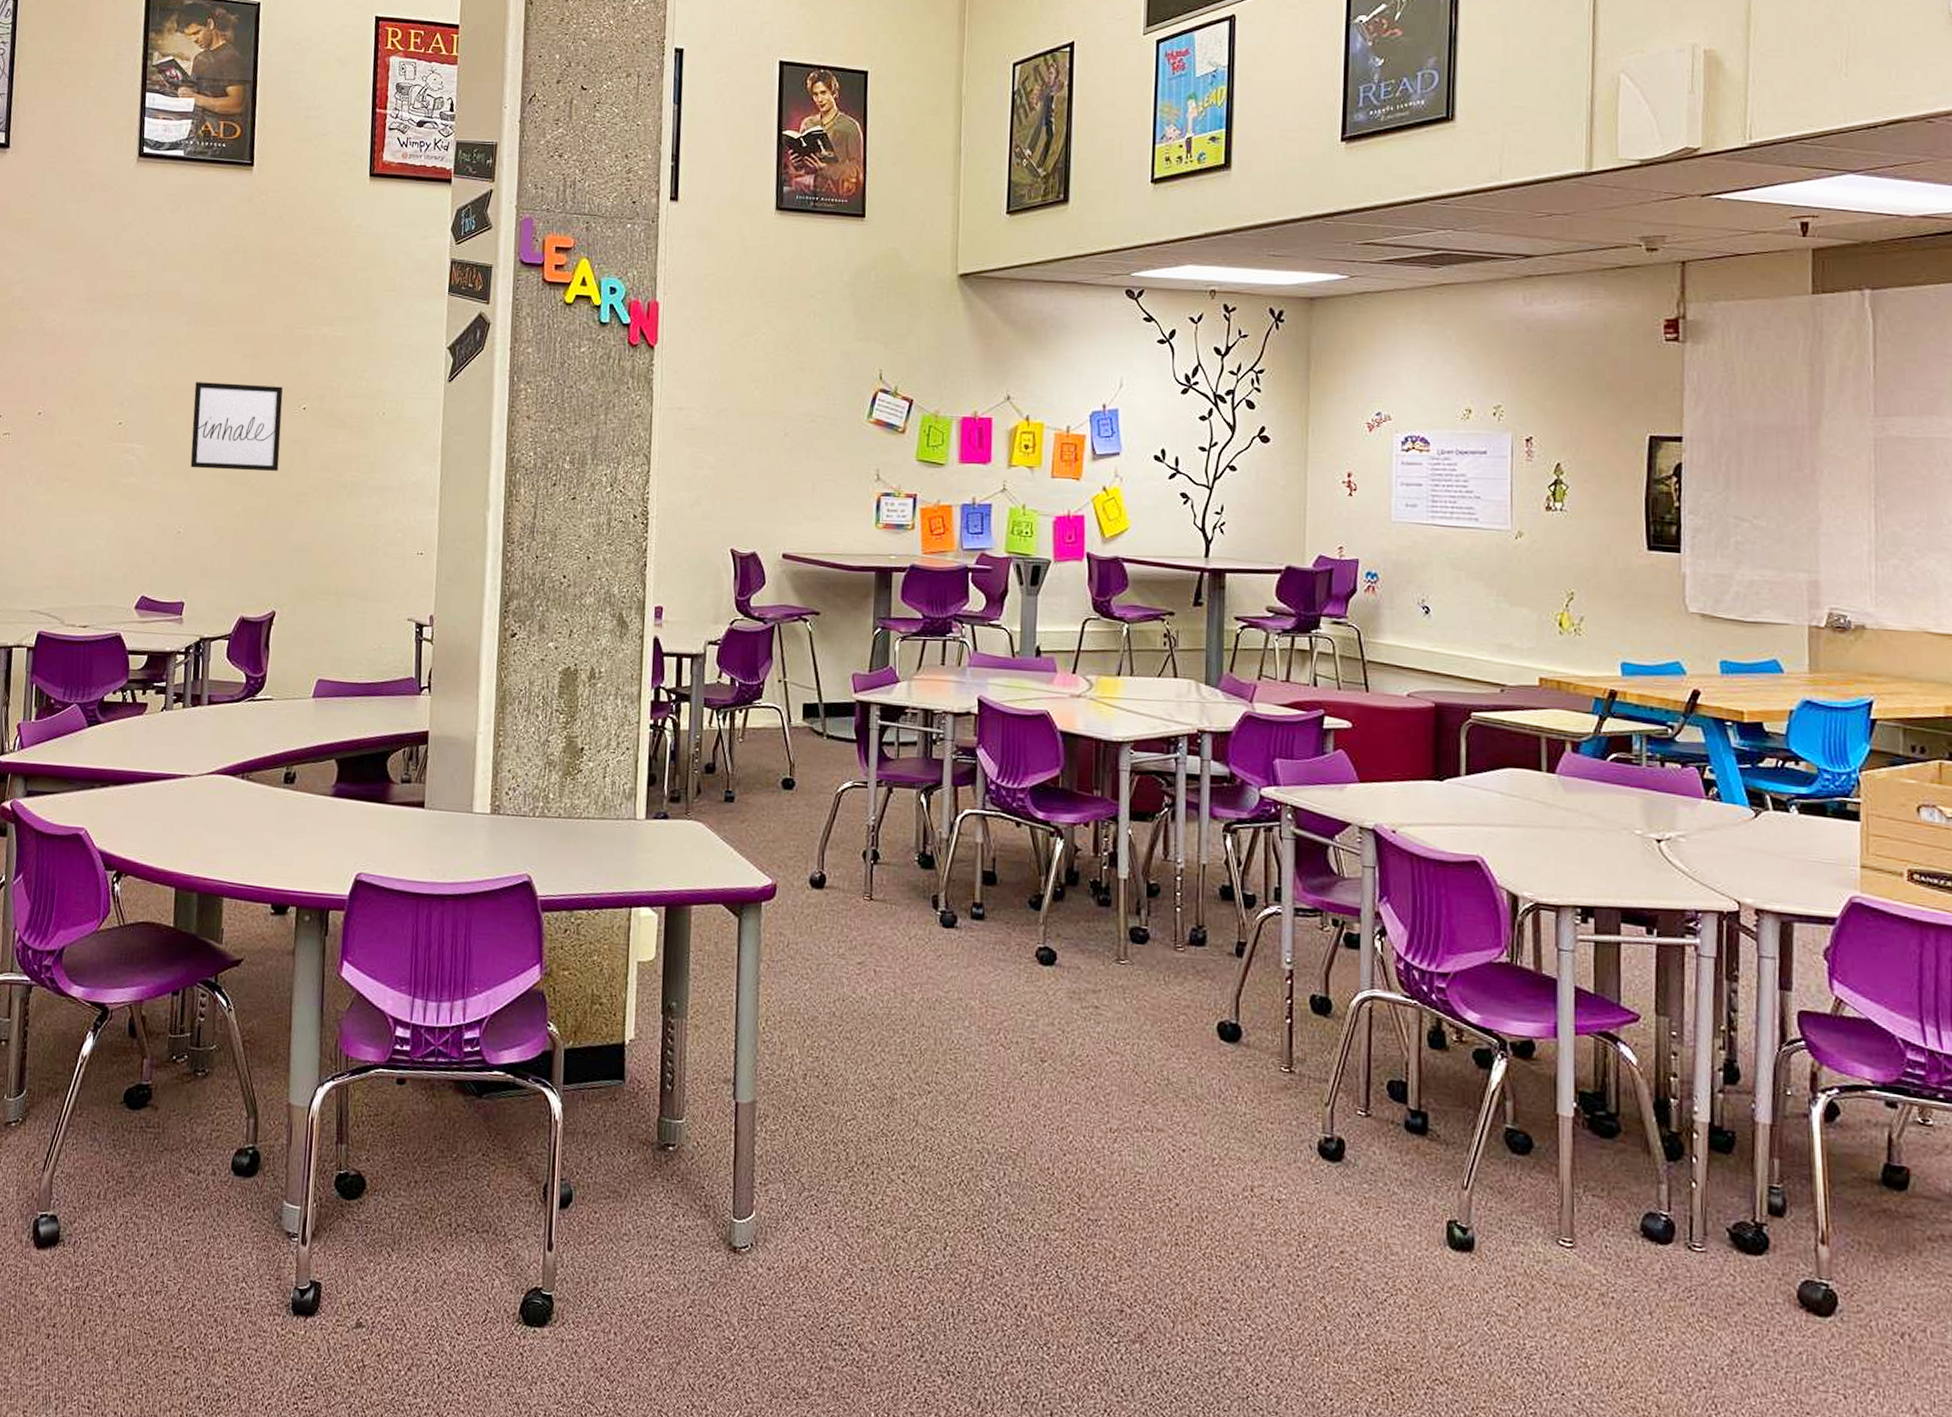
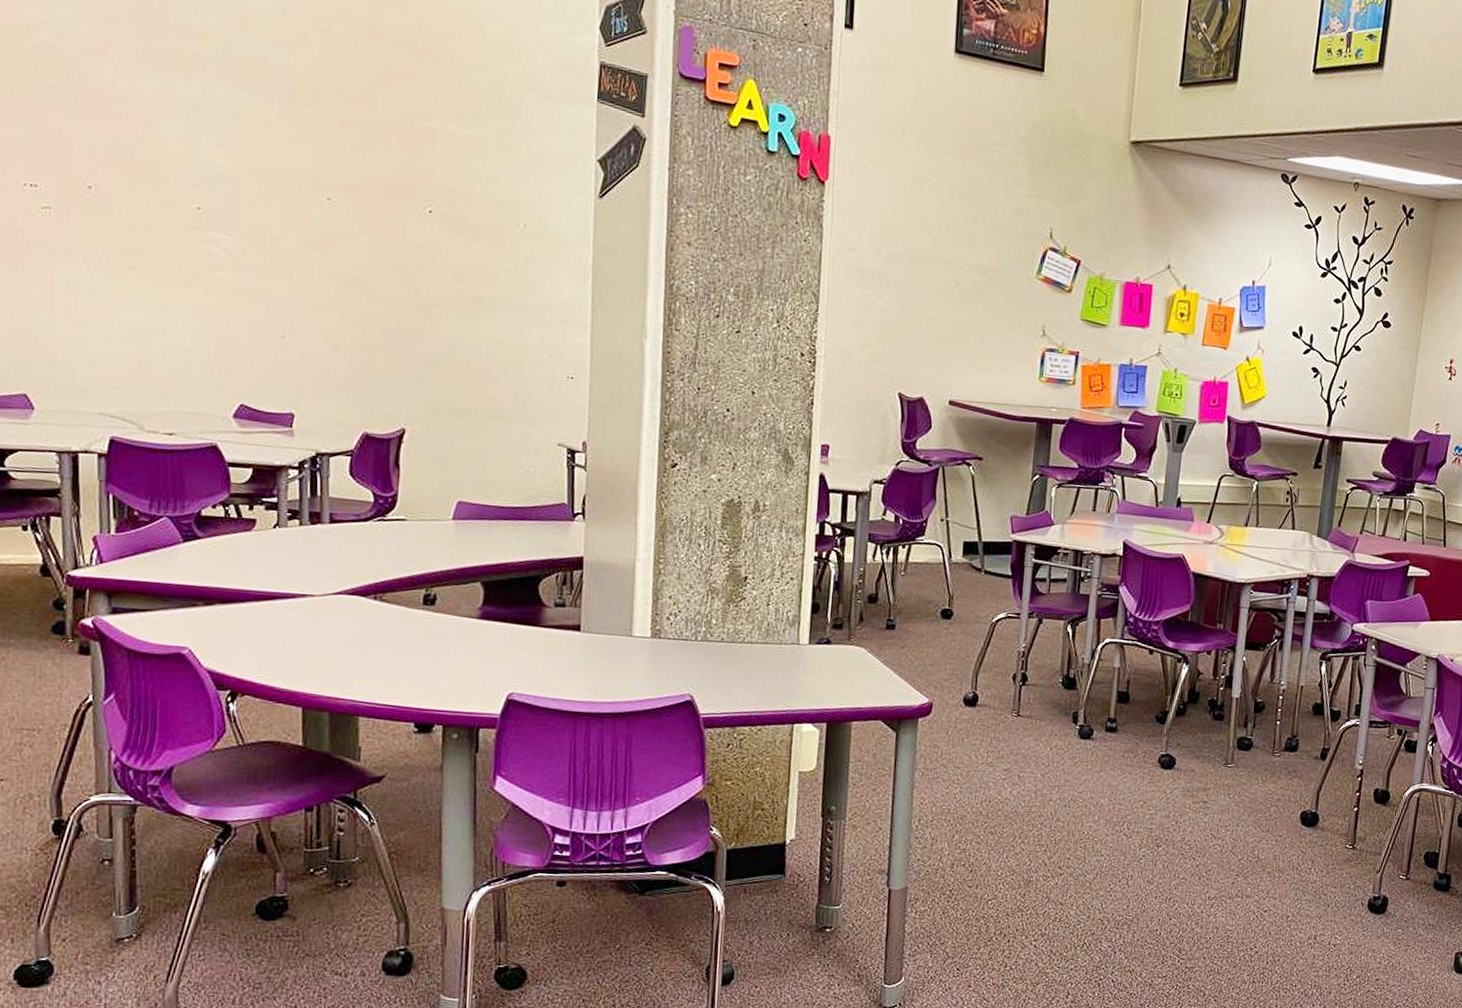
wall art: present [190,382,283,471] -> none [292,169,404,278]

